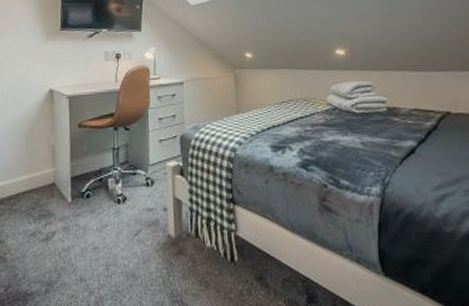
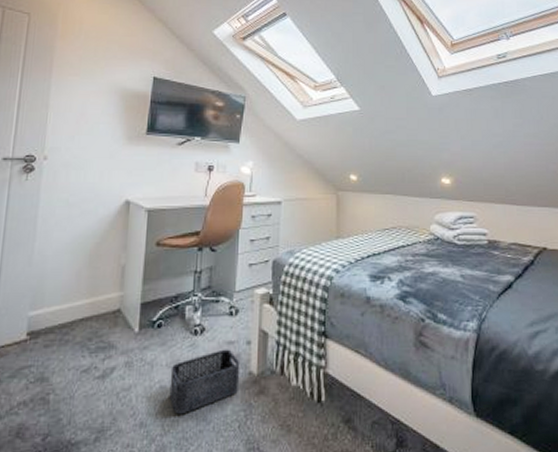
storage bin: none [101,215,160,270] -> present [169,349,241,414]

